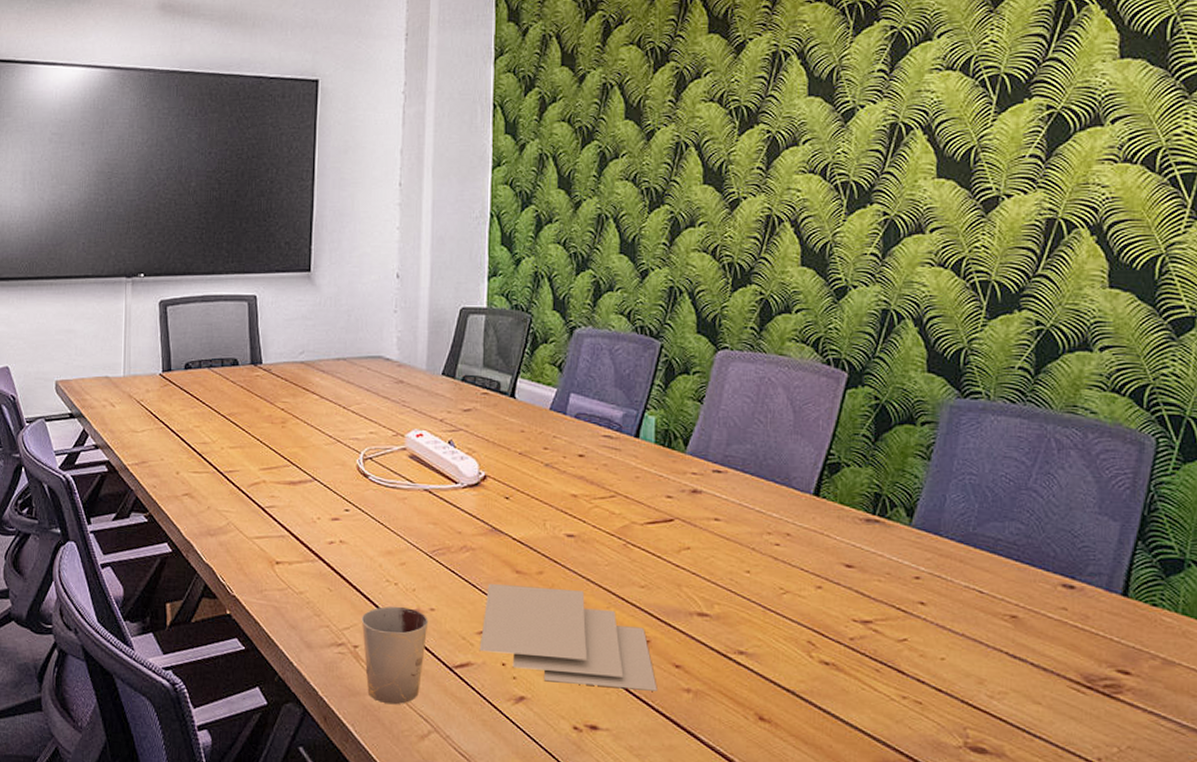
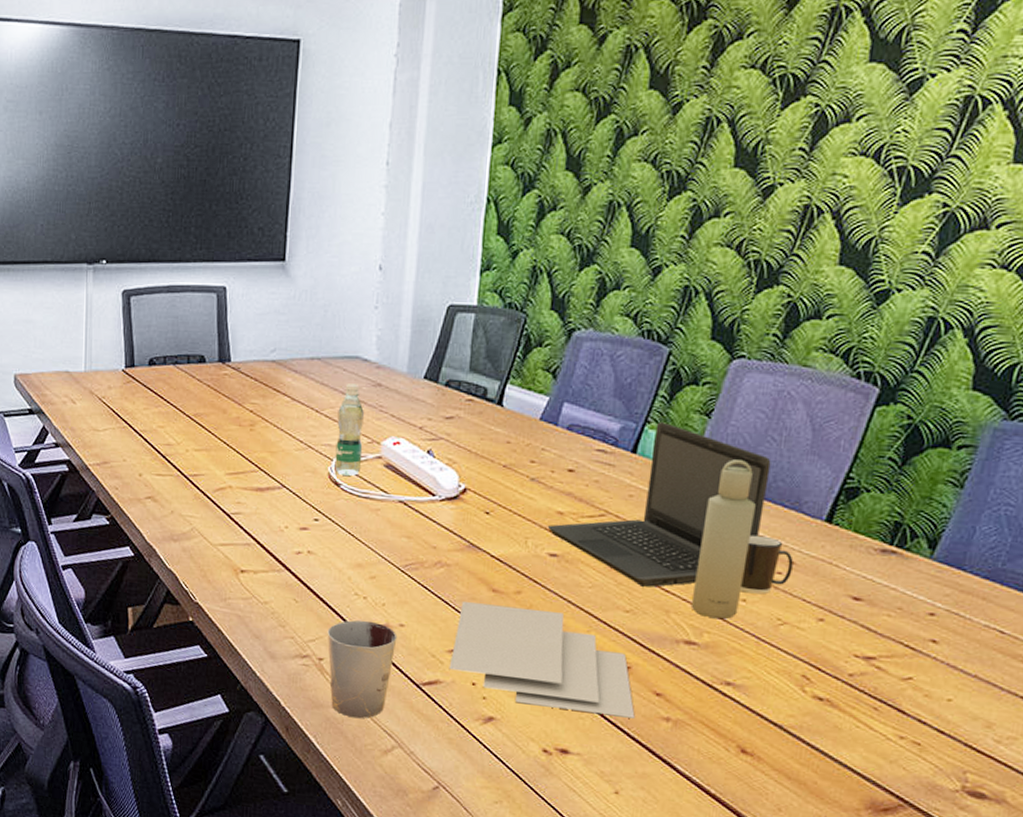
bottle: none [362,381,388,467] -> present [335,383,364,476]
laptop: none [563,409,760,563] -> present [547,422,771,587]
bottle: none [700,441,750,591] -> present [690,459,756,619]
mug: none [744,510,789,565] -> present [740,534,794,594]

